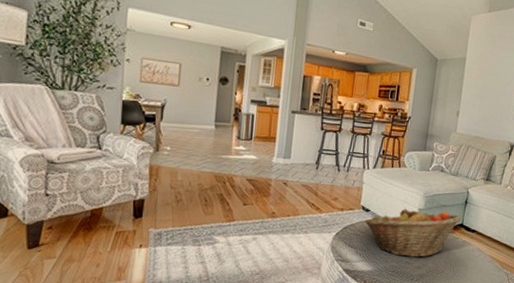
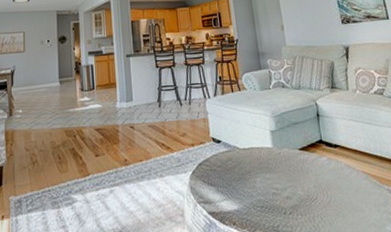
fruit basket: present [364,207,462,258] -> none [218,129,319,188]

